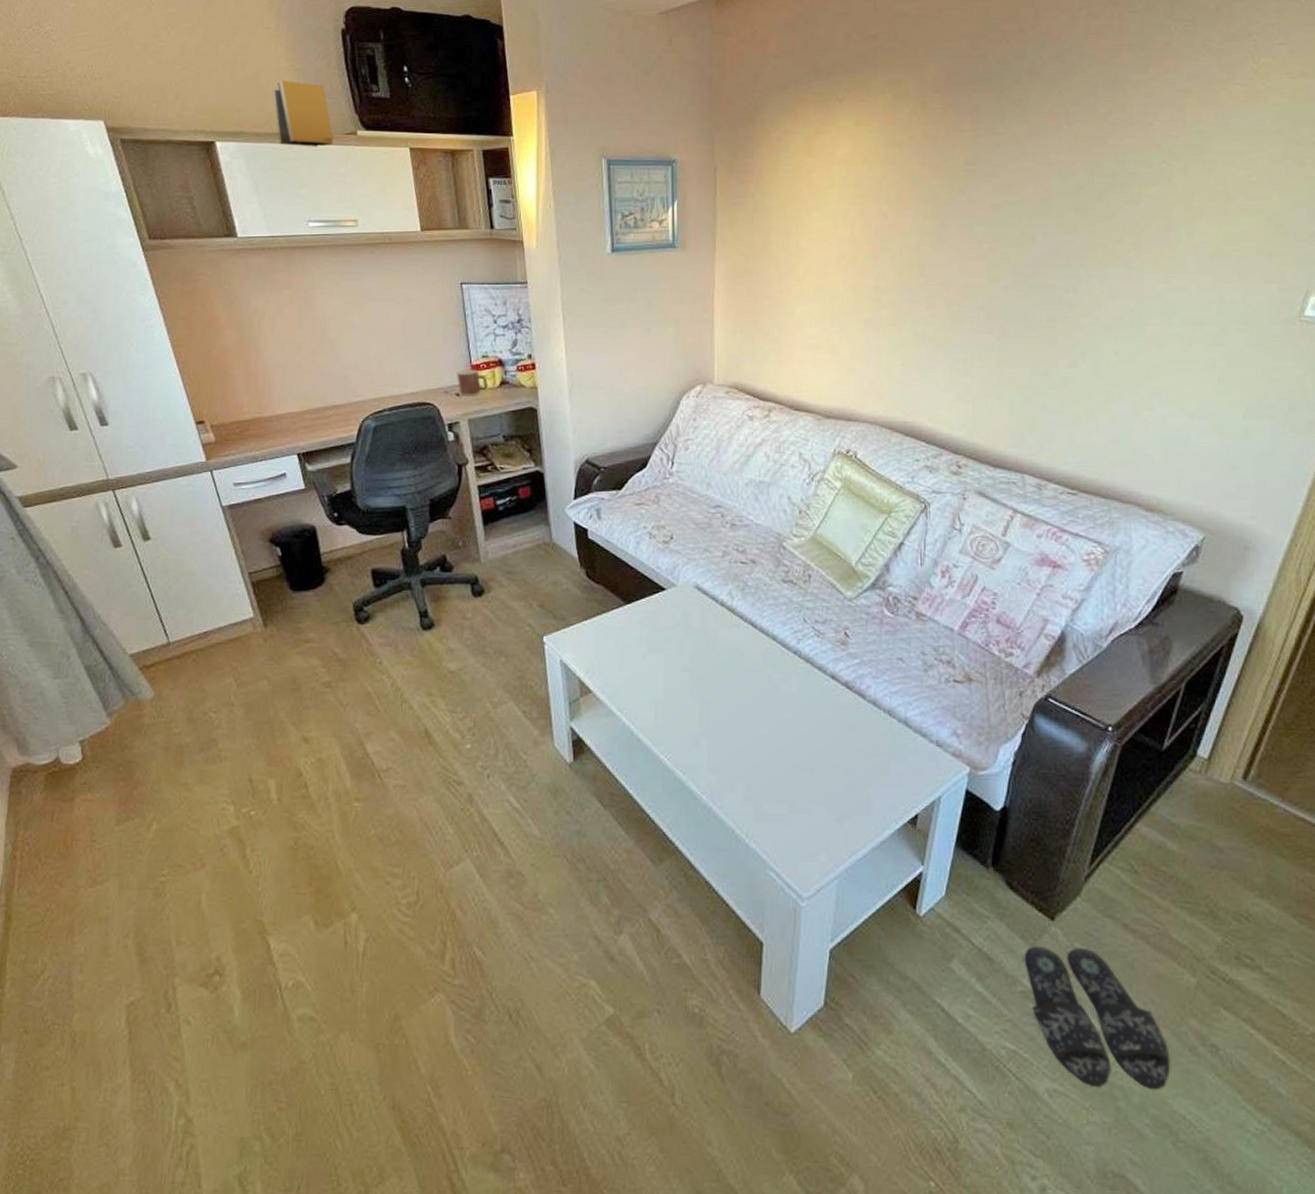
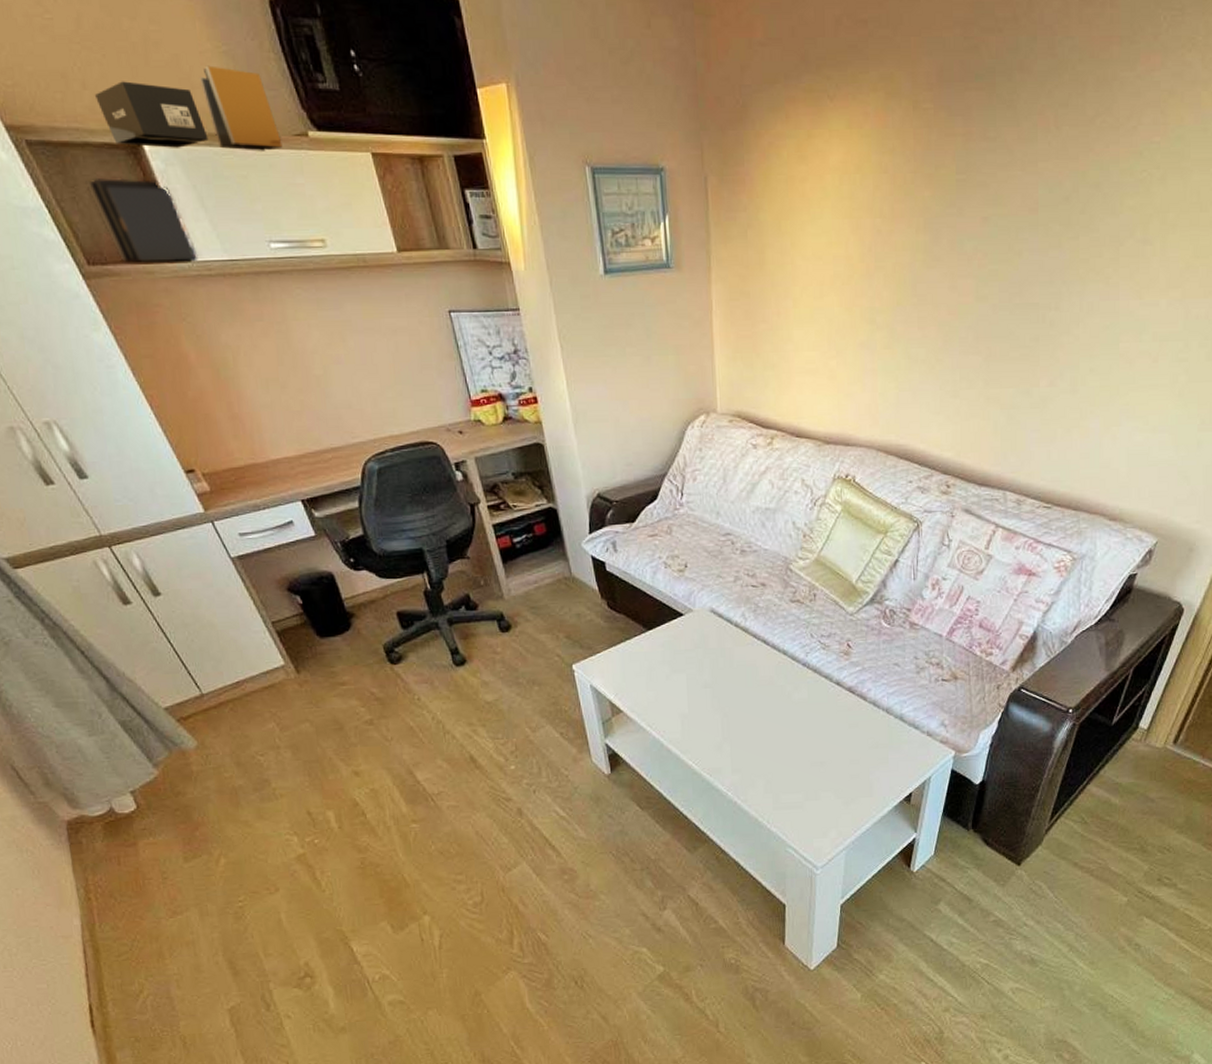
books: none [163,169,242,237] -> present [87,178,196,262]
box: none [184,93,272,145] -> present [95,81,209,148]
mug: present [456,369,488,396] -> none [457,405,490,434]
slippers: present [1025,946,1170,1089] -> none [997,883,1104,983]

